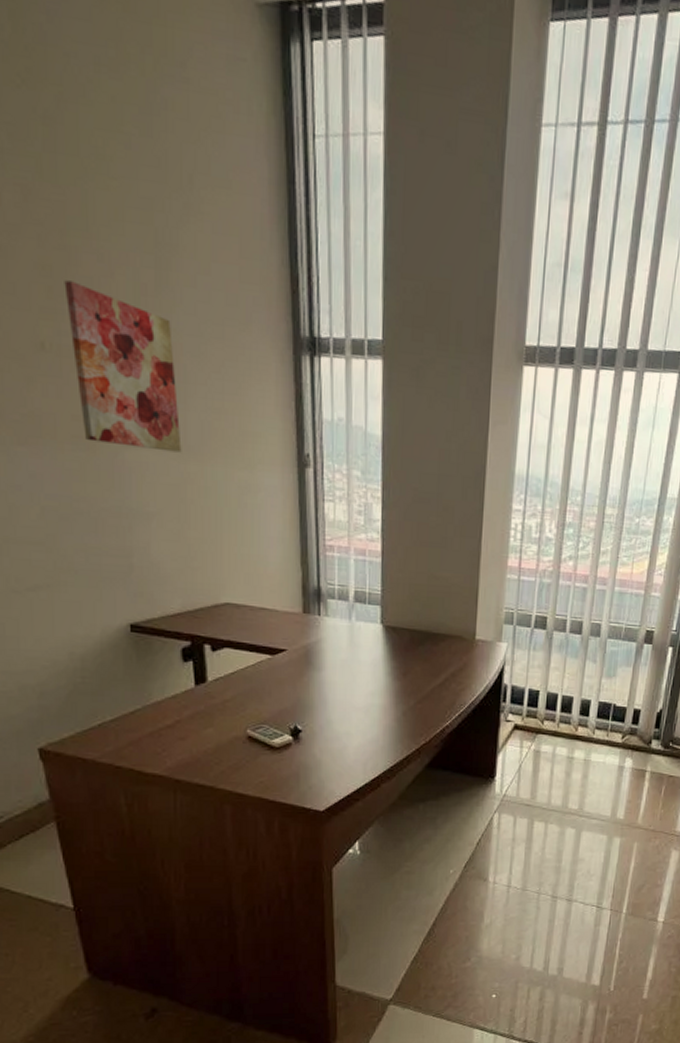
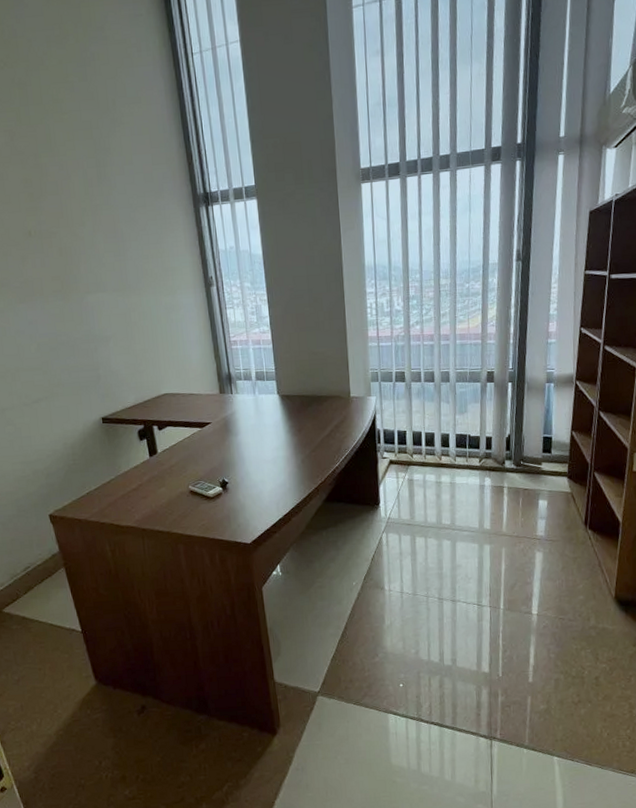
wall art: present [64,280,182,453] -> none [40,186,125,293]

